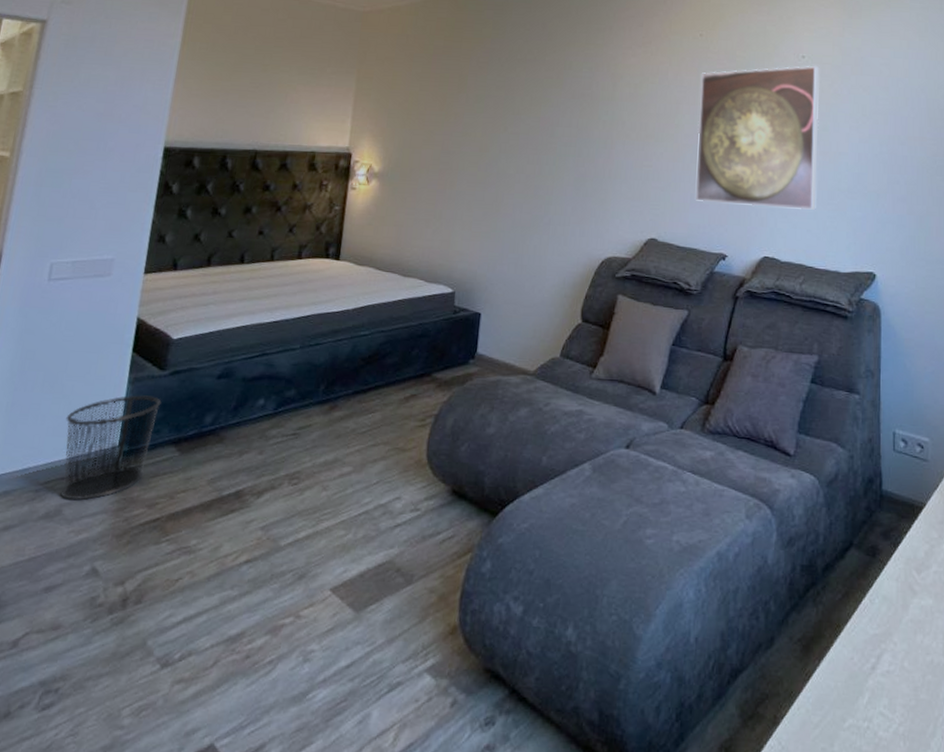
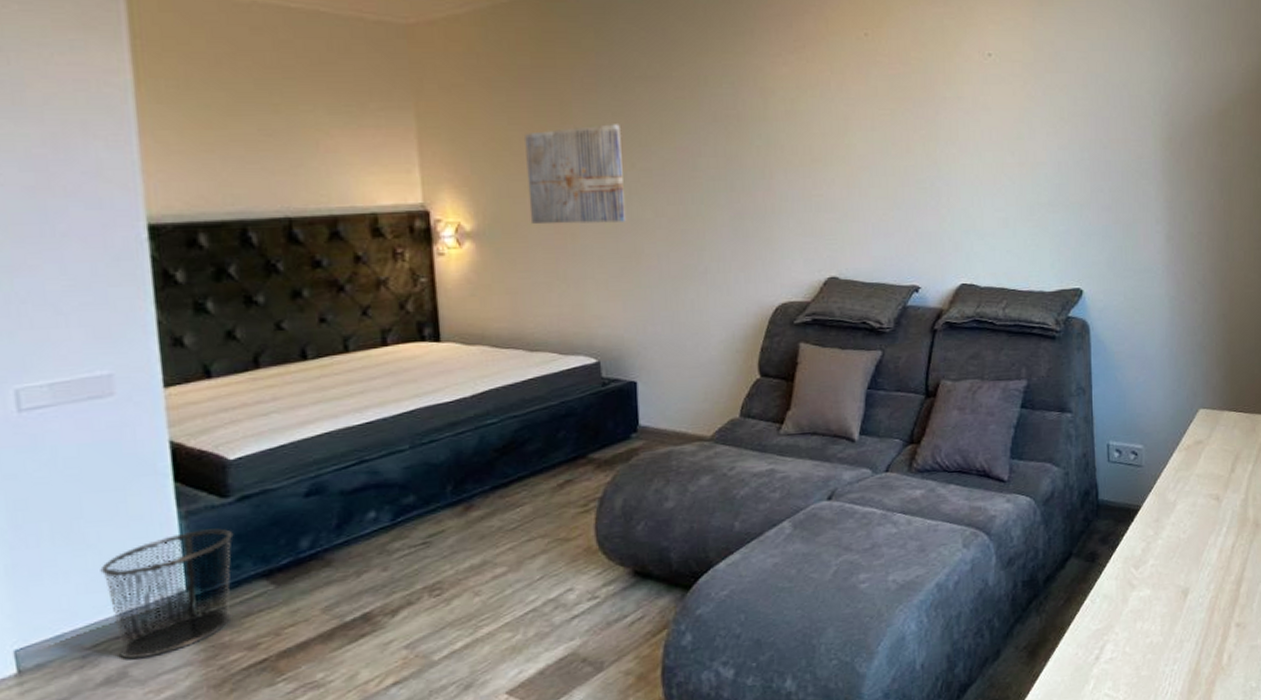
wall art: none [422,95,501,175] -> present [525,124,627,225]
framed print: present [695,65,820,210] -> none [870,64,1015,231]

